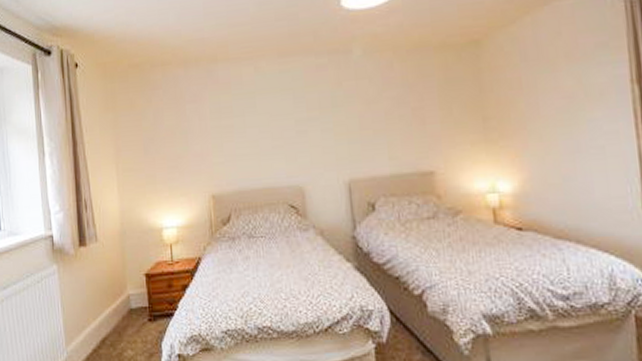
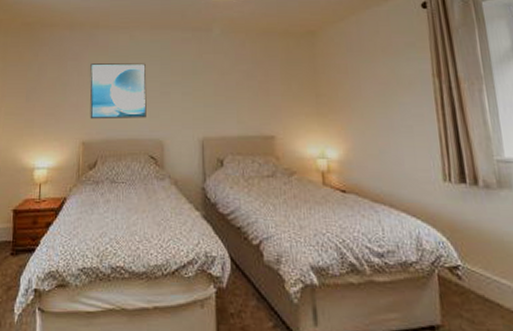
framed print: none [212,98,282,169] -> present [89,63,147,120]

